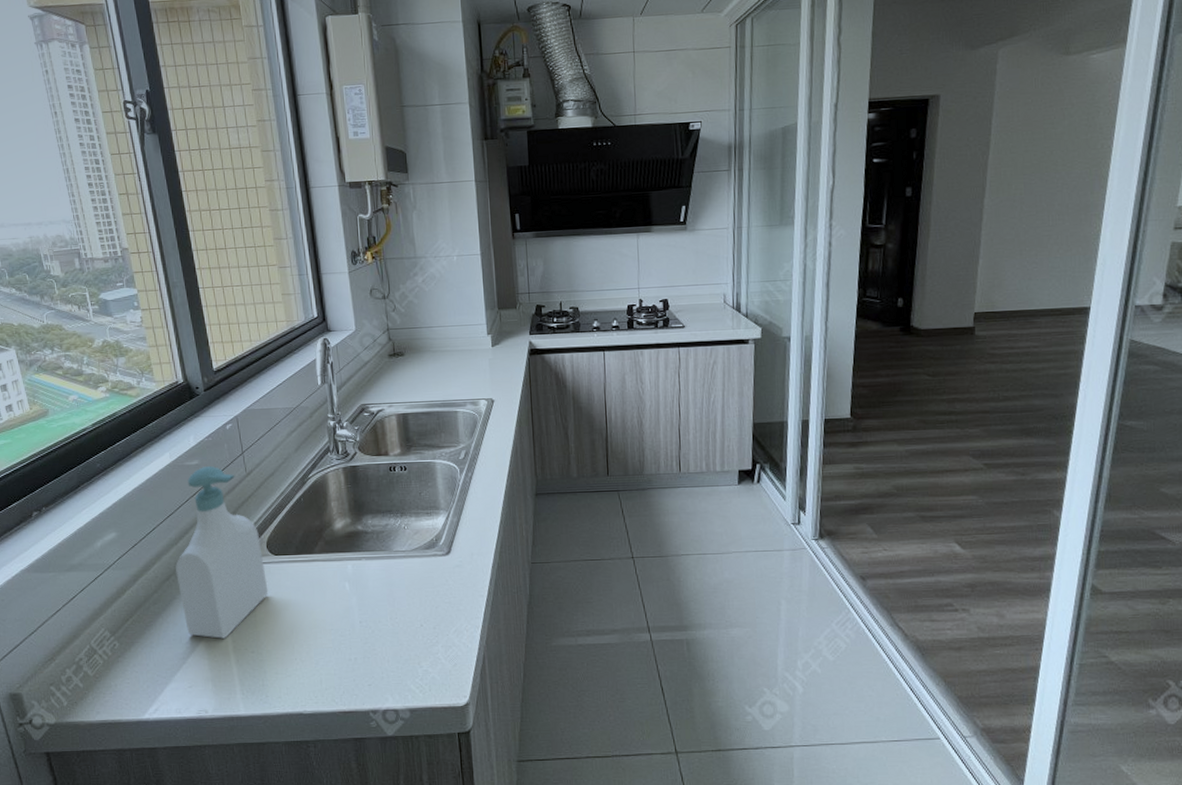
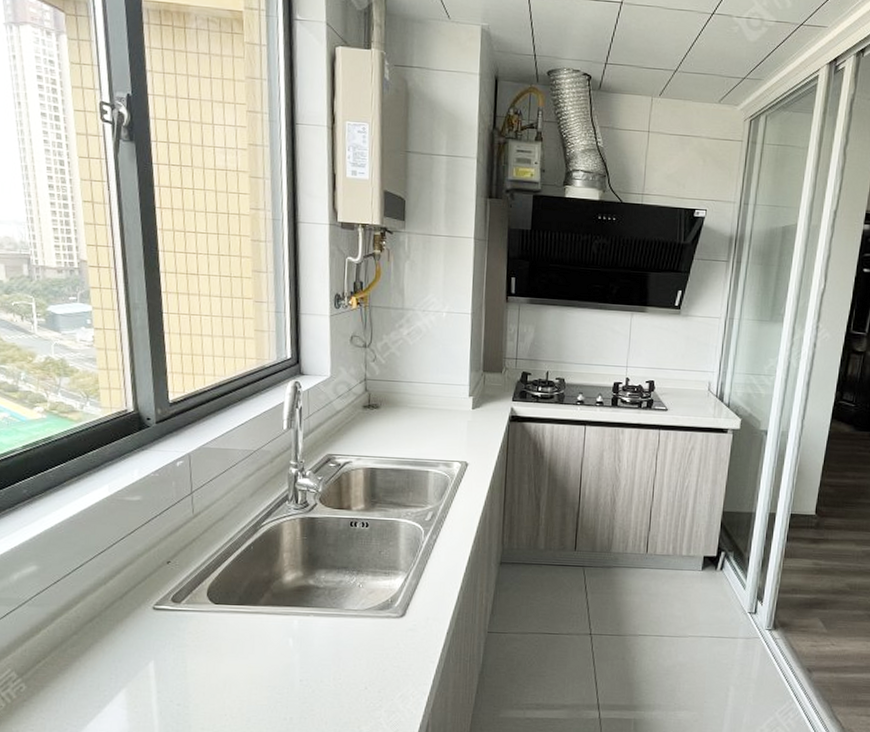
soap bottle: present [175,466,268,639] -> none [101,504,204,689]

